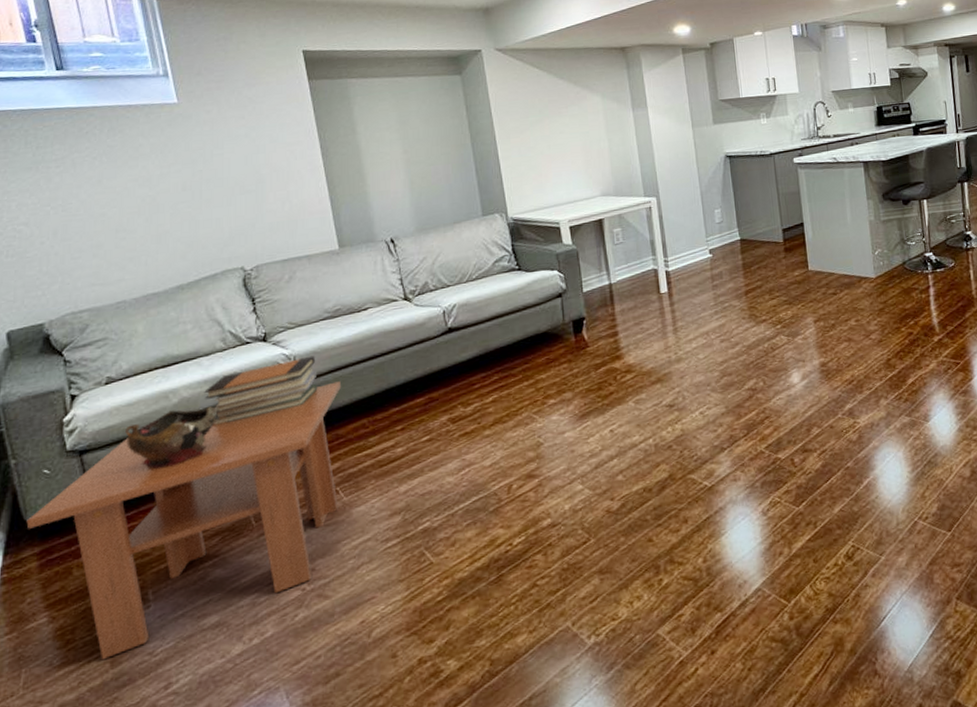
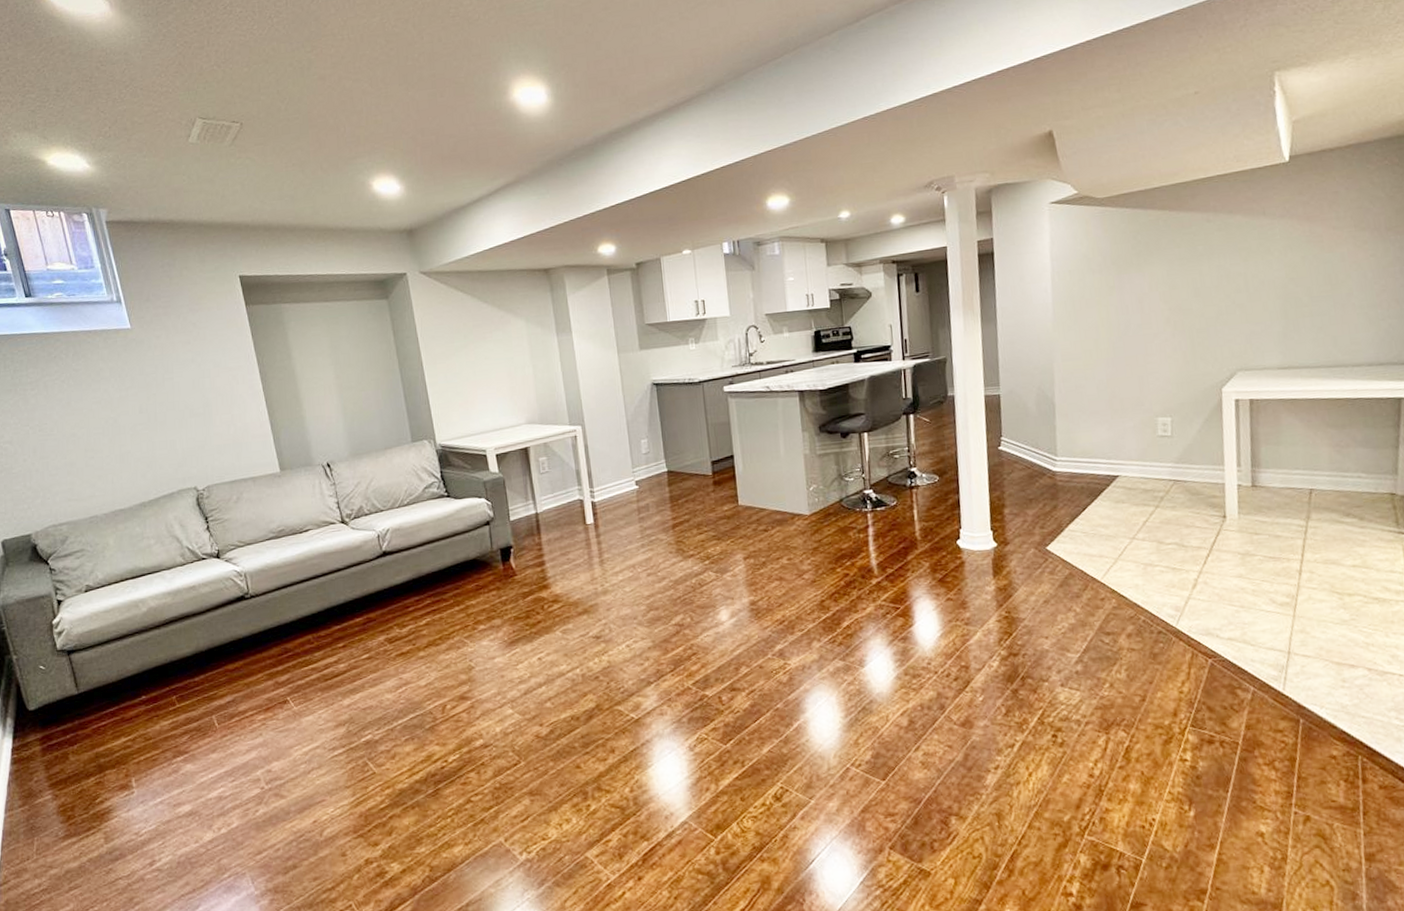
coffee table: present [26,381,341,659] -> none [29,598,290,835]
decorative bowl: present [125,406,221,470] -> none [104,616,184,671]
book stack: present [203,355,318,427] -> none [167,573,267,635]

